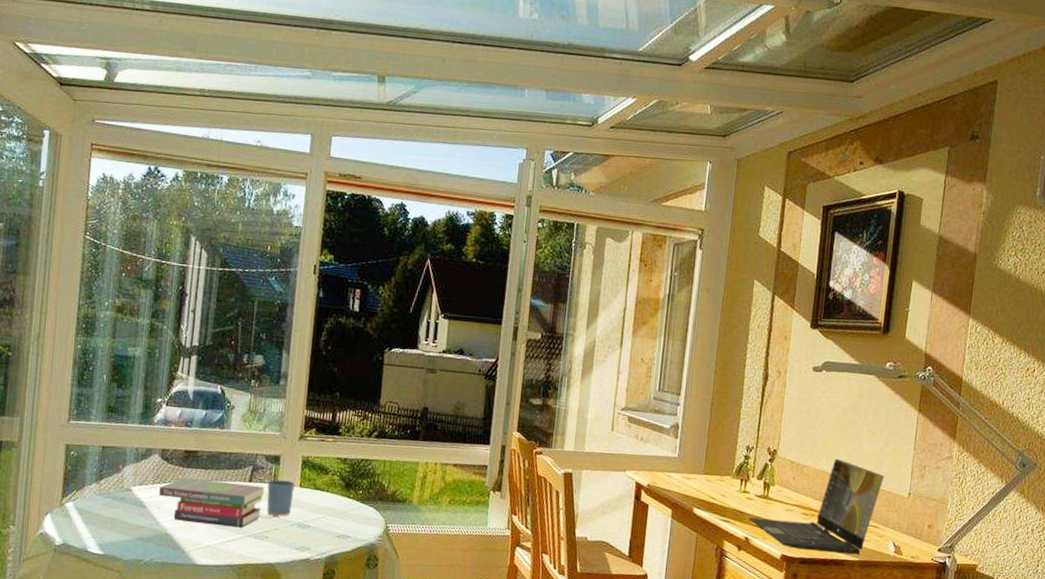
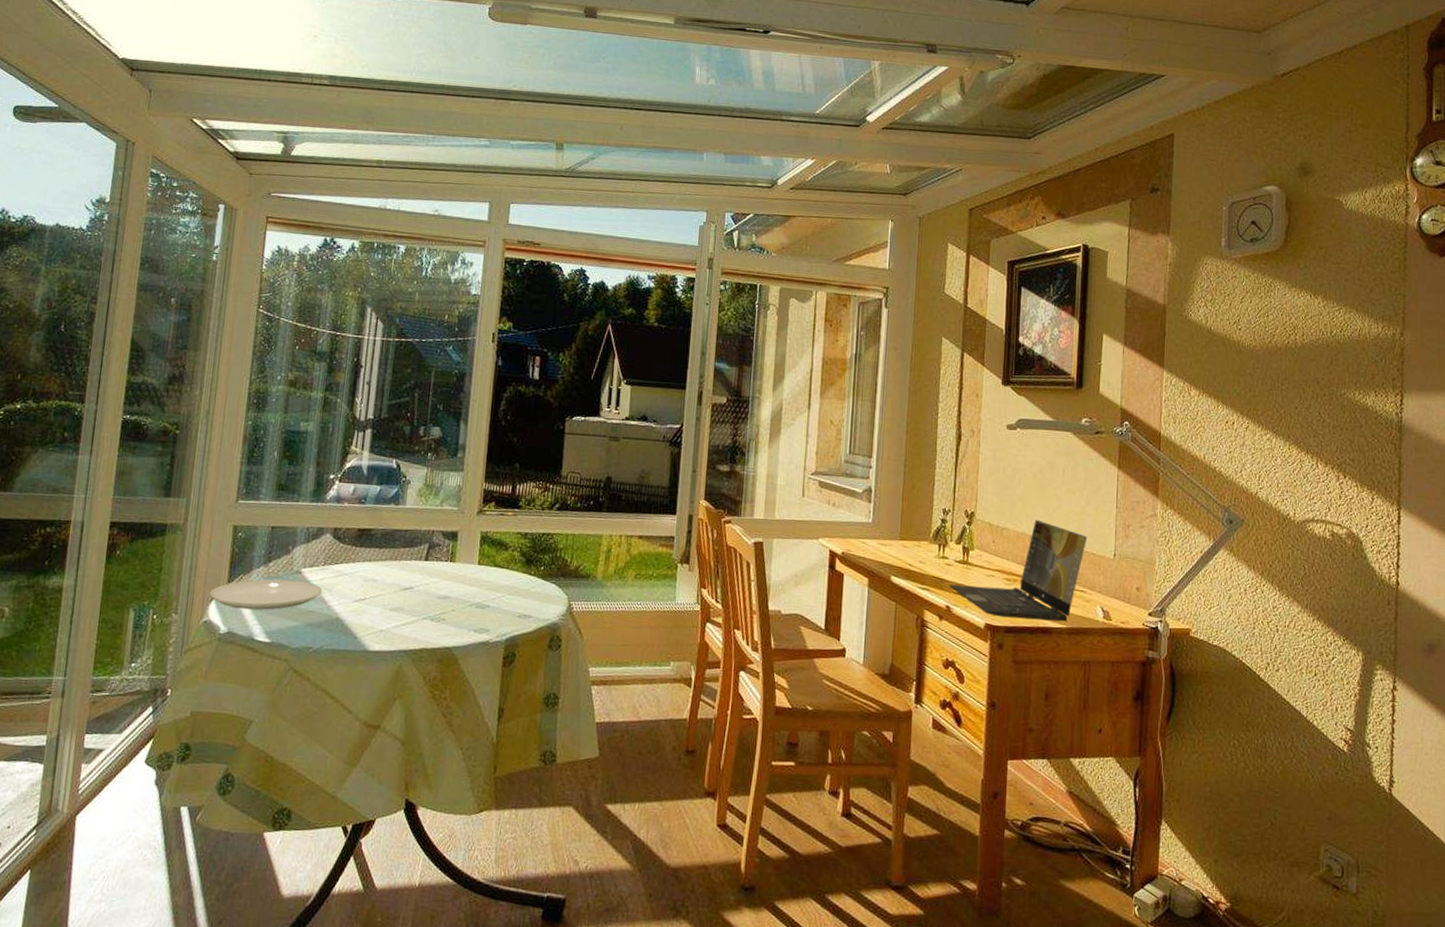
plate: none [45,495,152,524] -> present [210,579,323,610]
books: present [158,477,264,528] -> none [329,557,441,610]
mug: present [266,479,295,516] -> none [443,557,473,596]

